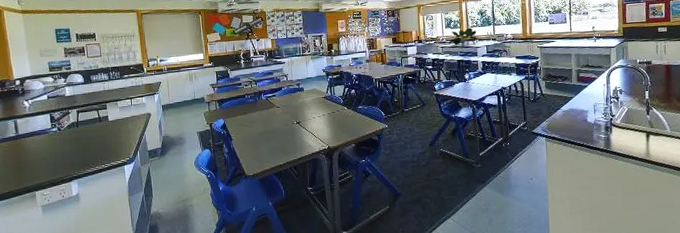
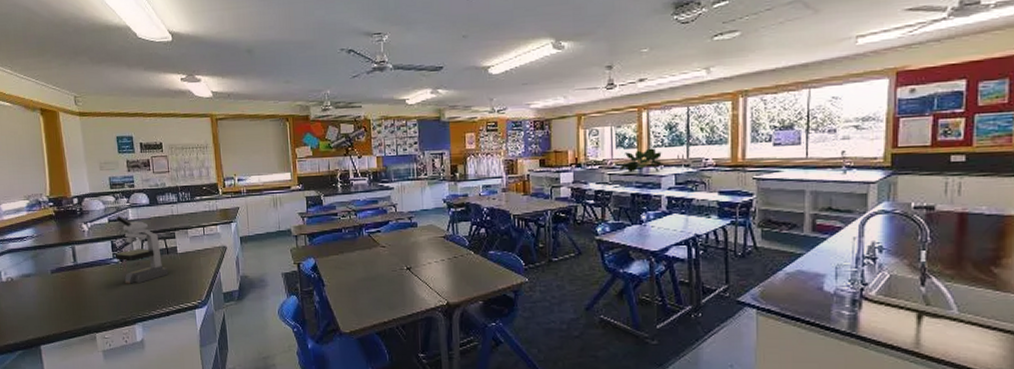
microscope: none [54,93,101,149] -> present [115,215,169,284]

